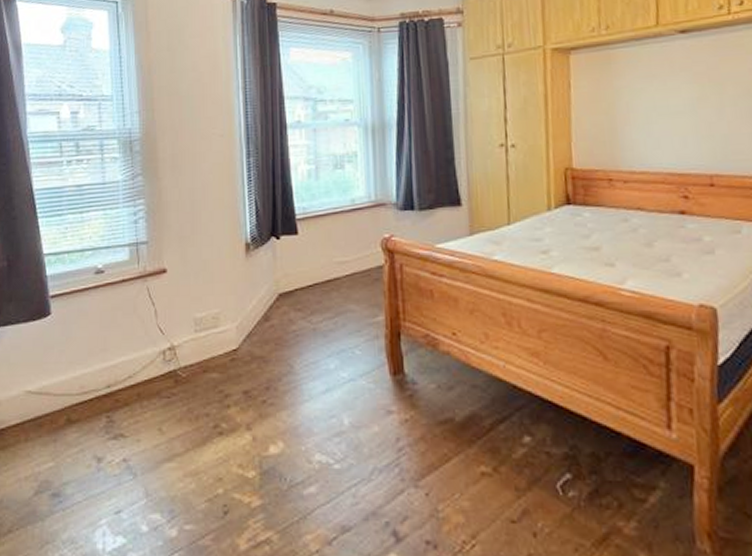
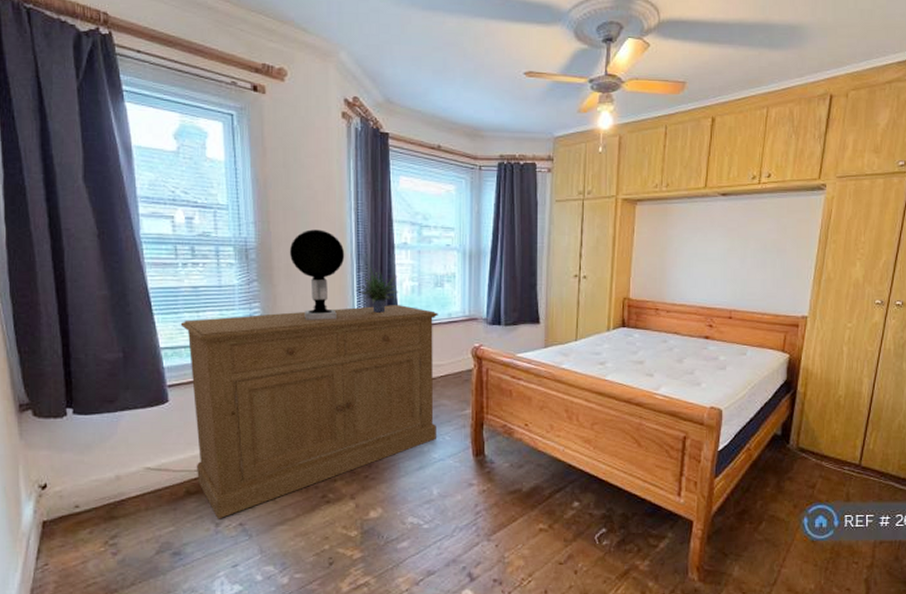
sideboard: none [64,192,344,454] -> present [180,305,438,519]
table lamp: none [174,114,233,216] -> present [289,229,345,320]
potted plant: none [246,148,294,203] -> present [355,264,399,313]

